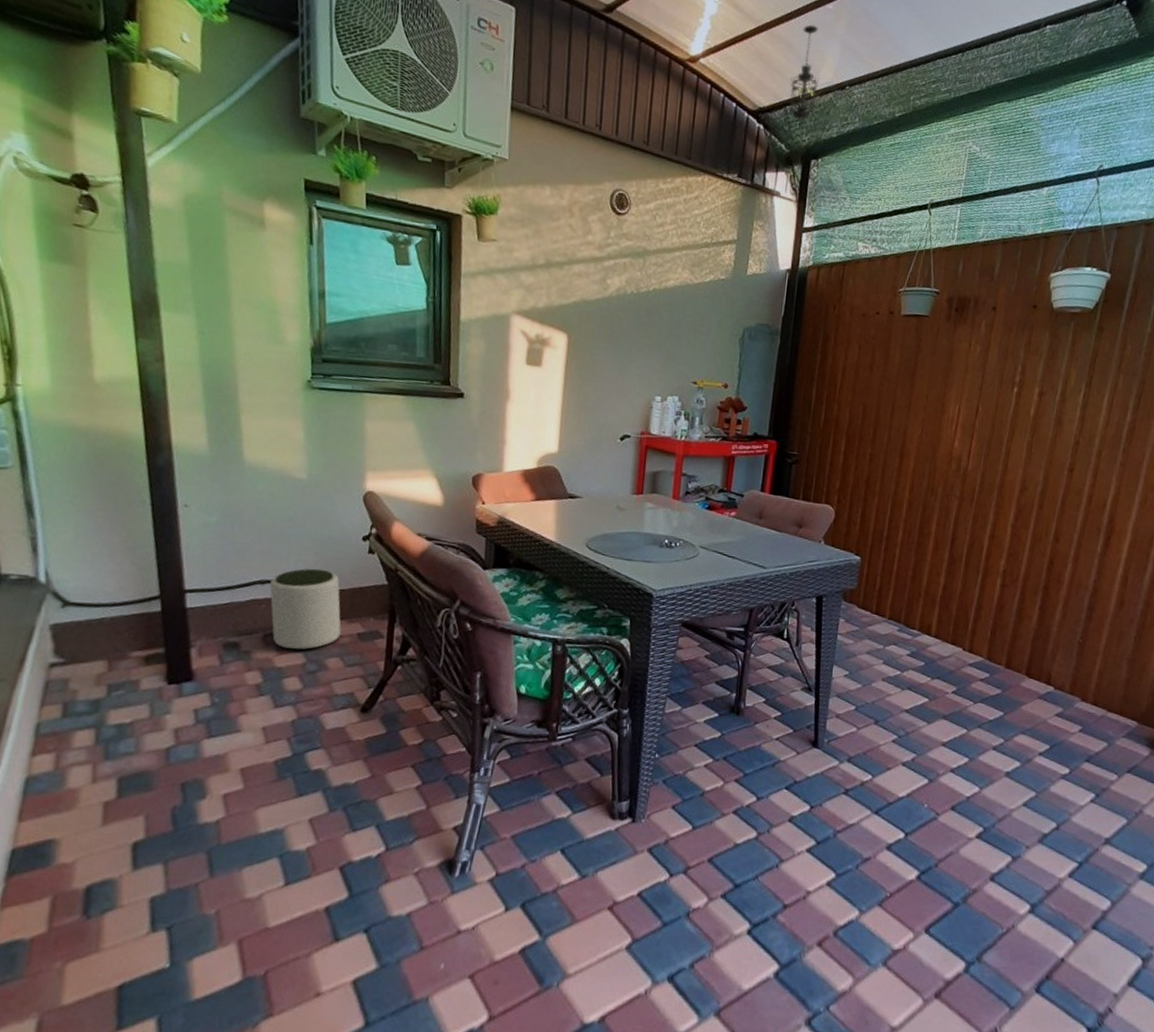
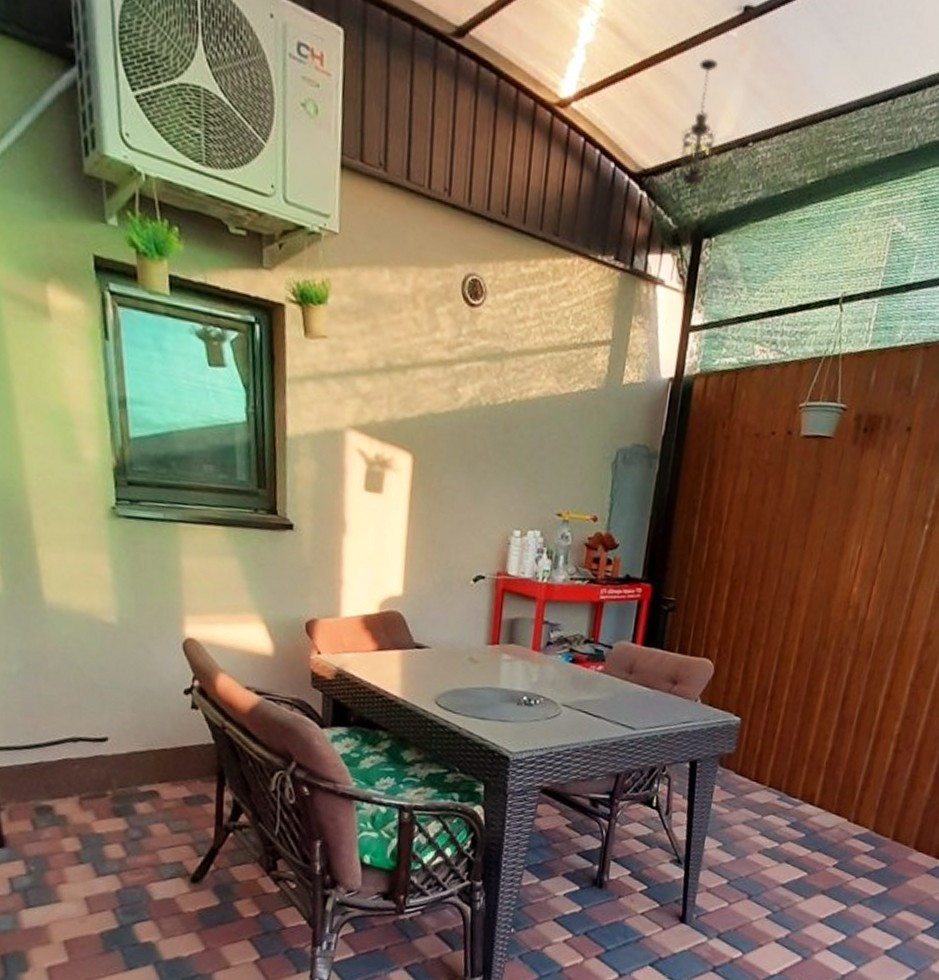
plant pot: present [270,568,341,650] -> none [83,725,165,815]

